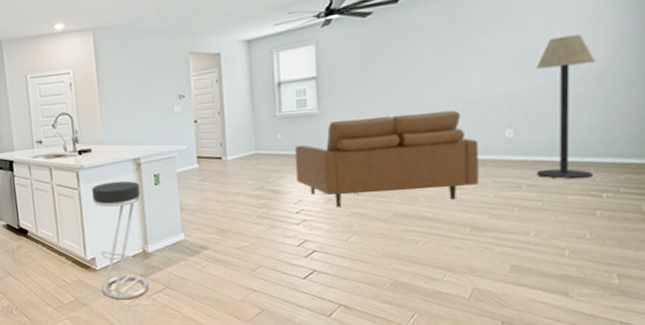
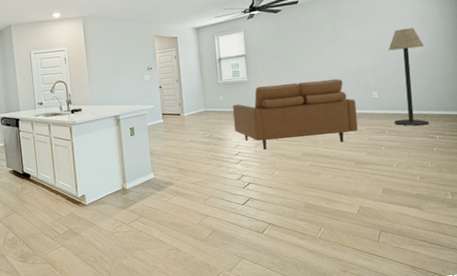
bar stool: present [91,180,149,300] -> none [81,133,127,229]

